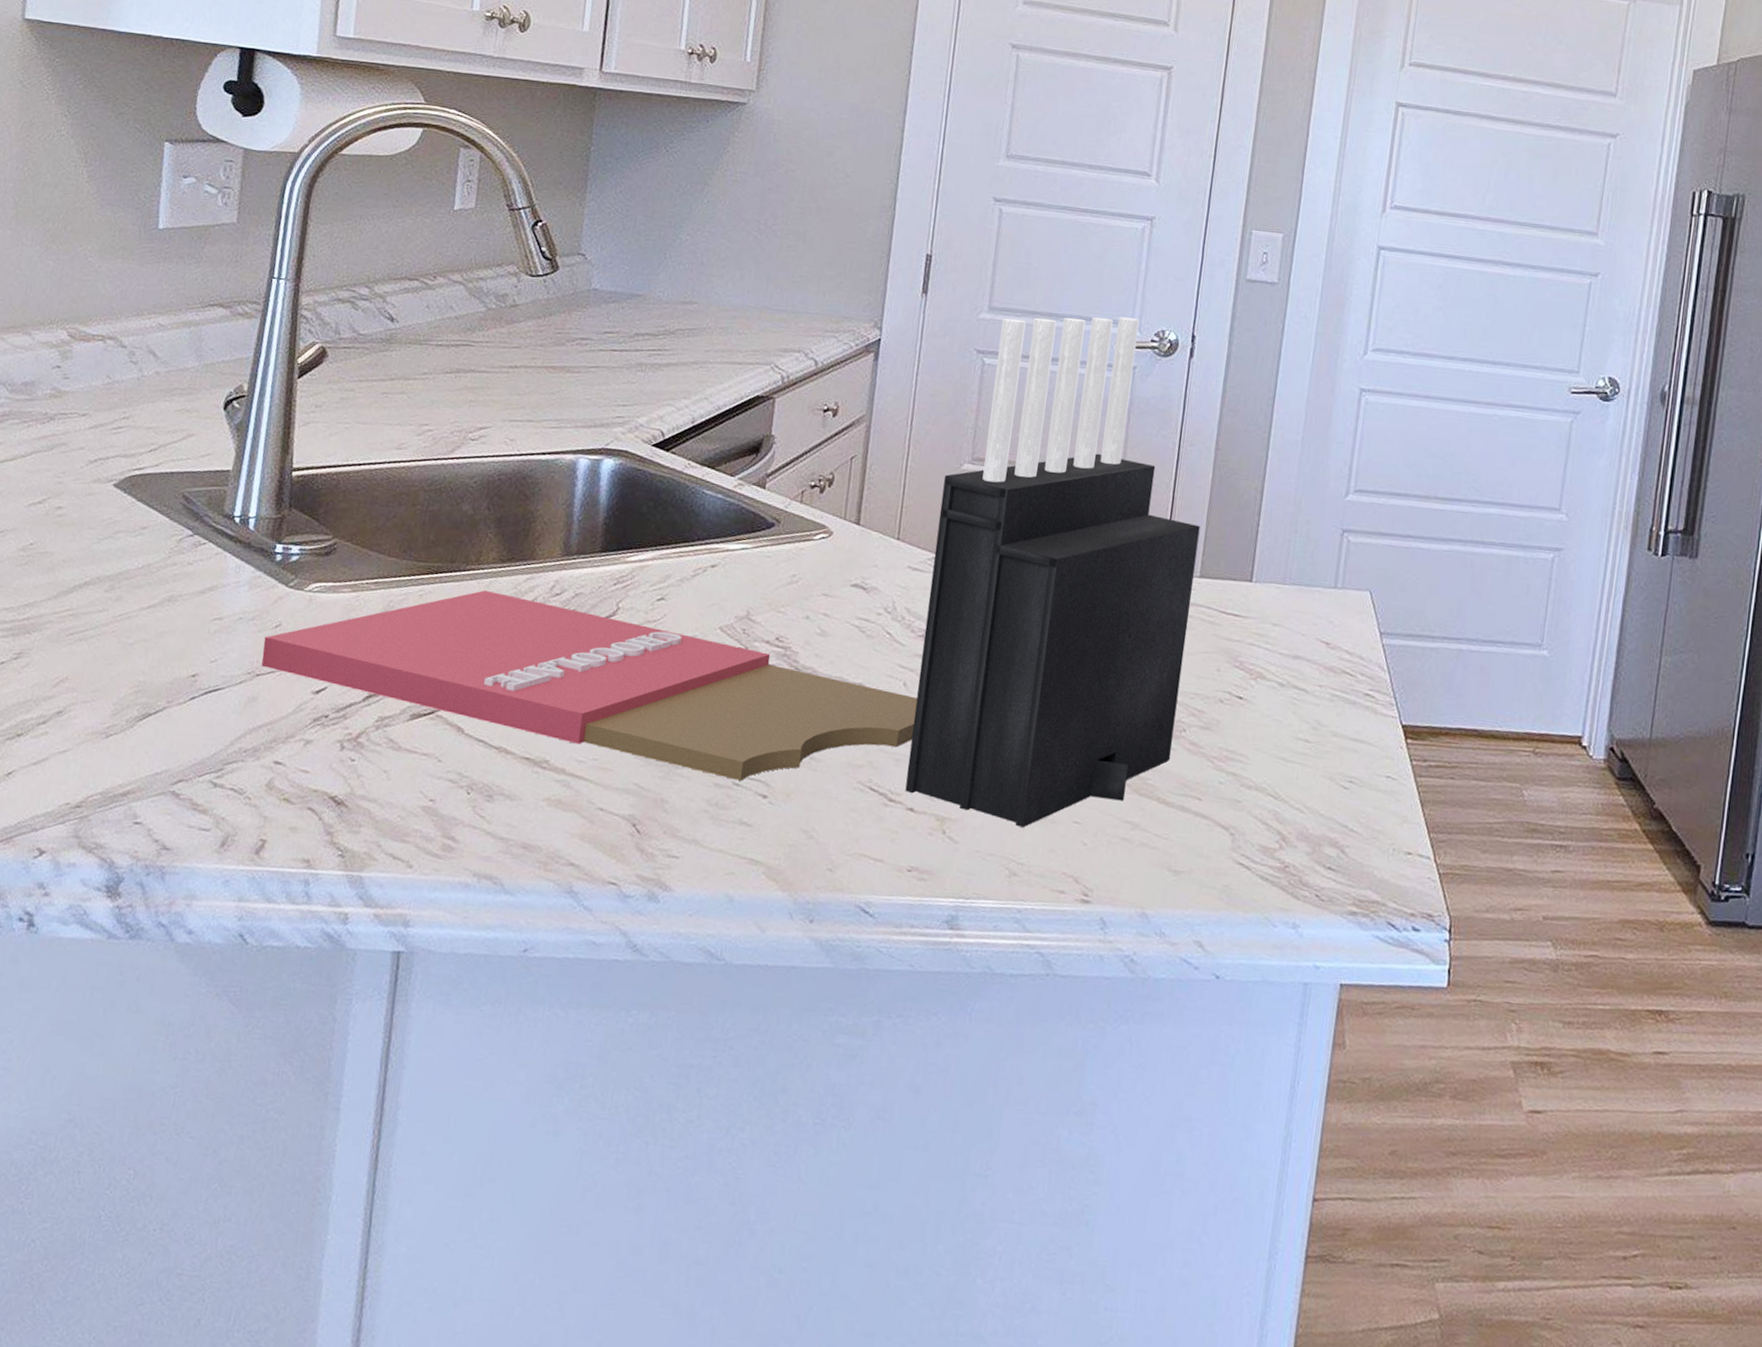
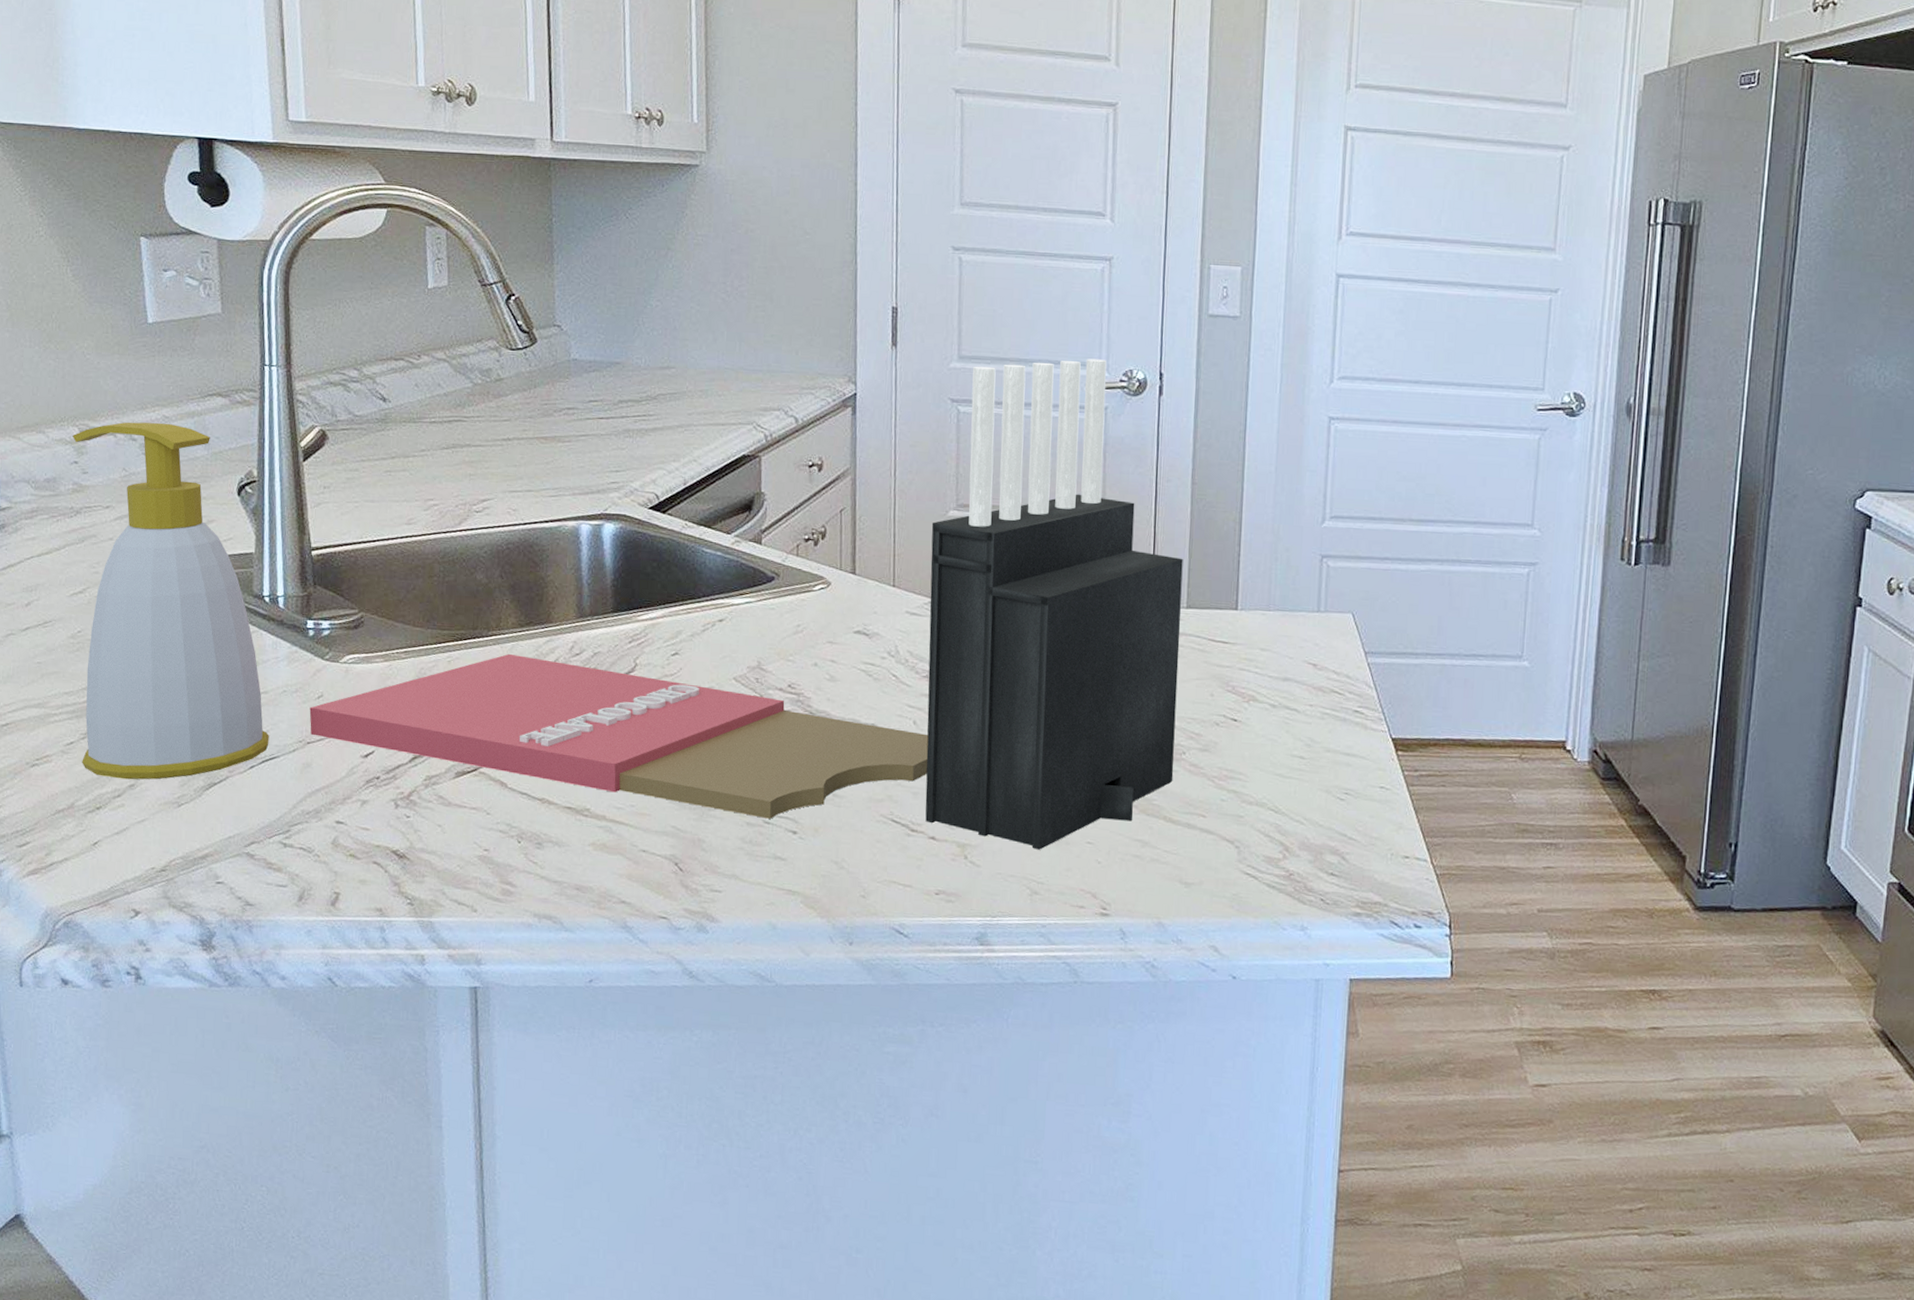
soap bottle: none [9,328,217,707] -> present [72,422,269,780]

